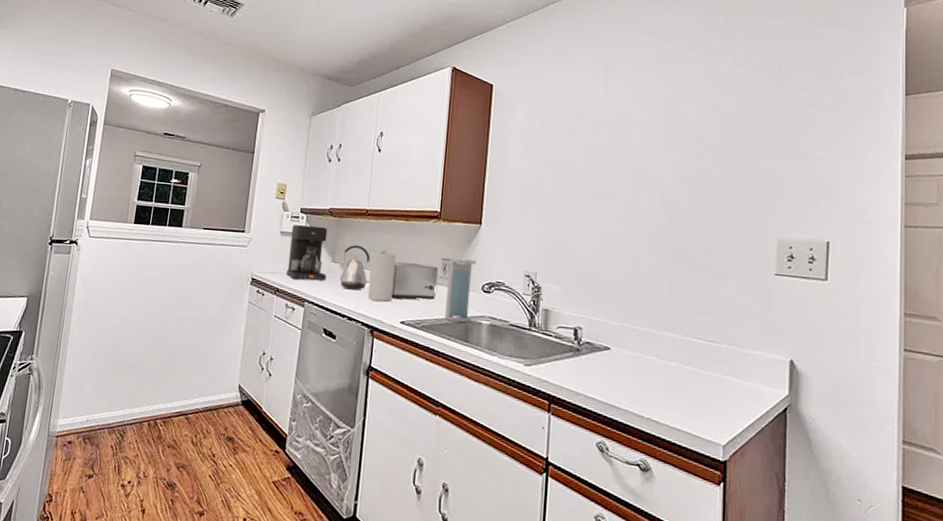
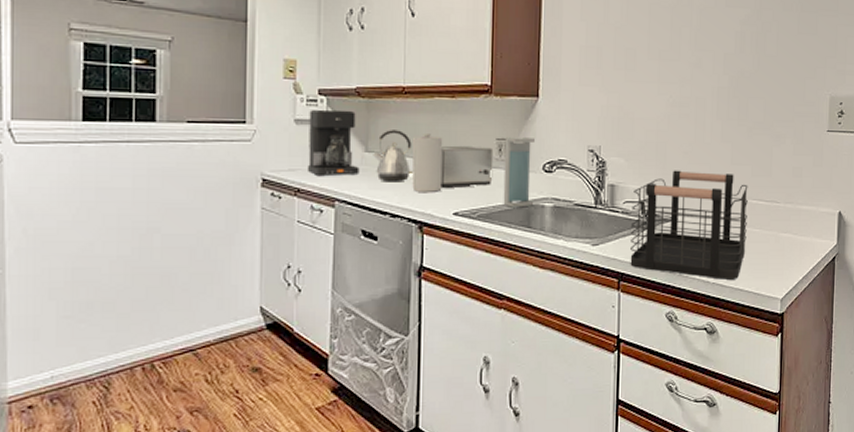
dish rack: none [561,301,687,418] -> present [630,170,748,280]

